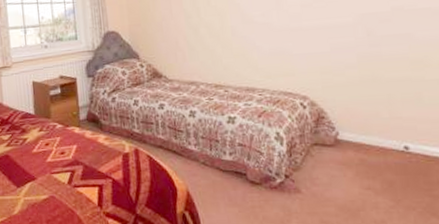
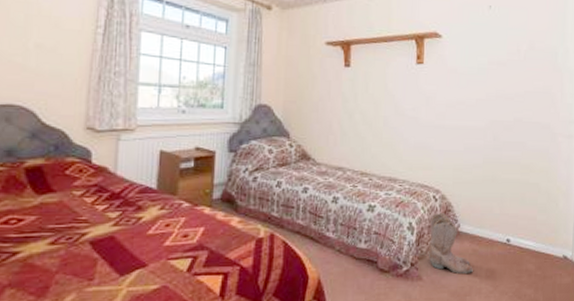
boots: none [301,121,364,187] -> present [428,213,473,275]

